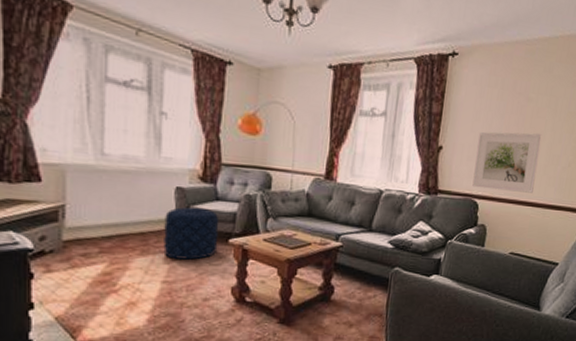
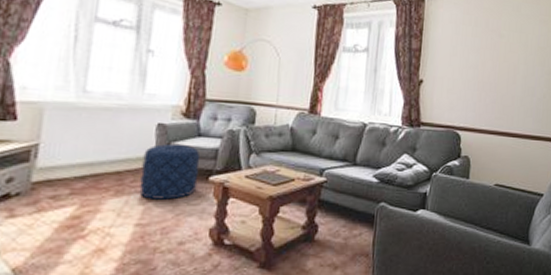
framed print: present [472,132,542,193] -> none [454,66,516,124]

